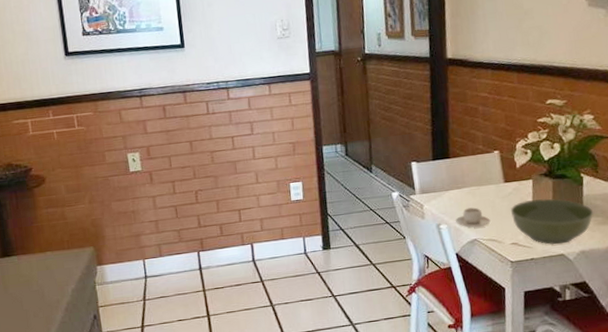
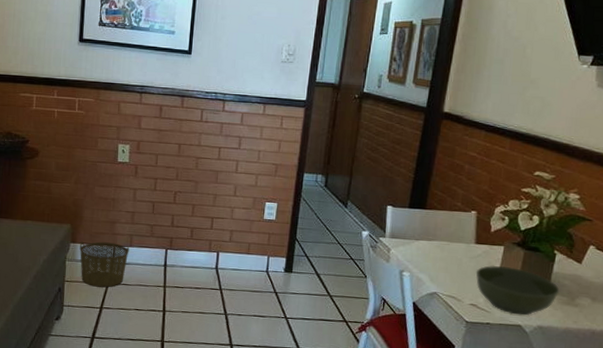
basket: none [107,256,161,306] -> present [79,241,130,288]
teacup: present [455,207,491,228] -> none [419,261,454,282]

